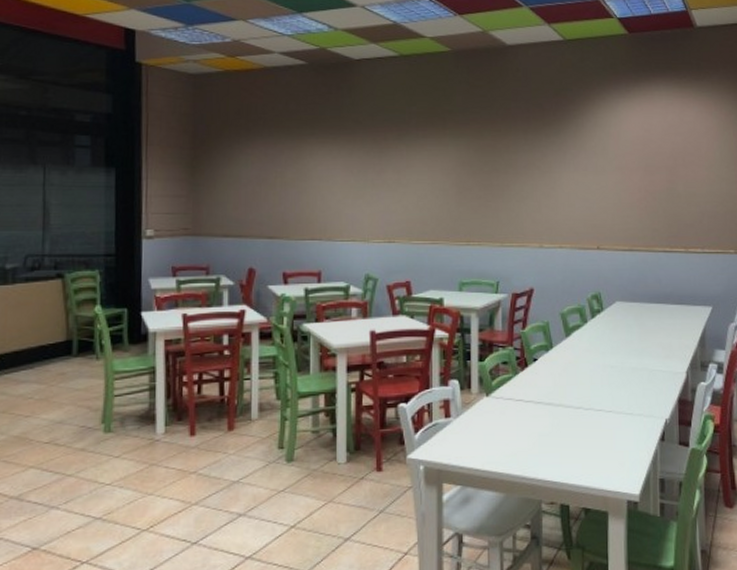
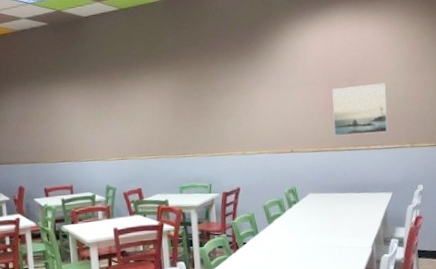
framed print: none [647,174,710,234] -> present [332,82,388,136]

